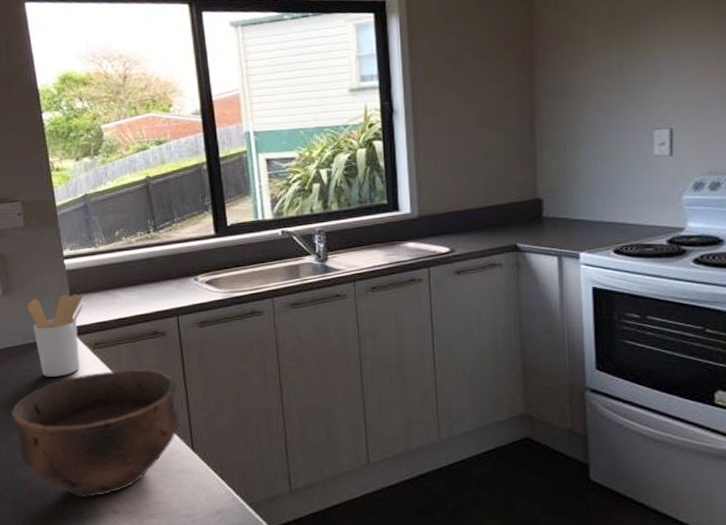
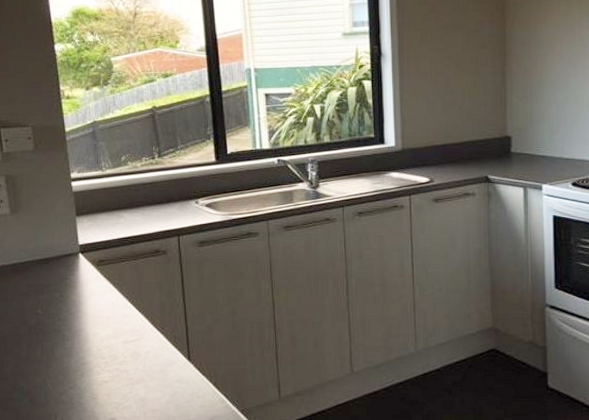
bowl: present [11,369,179,498] -> none [15,285,177,407]
utensil holder: present [26,294,83,377] -> none [33,214,88,292]

